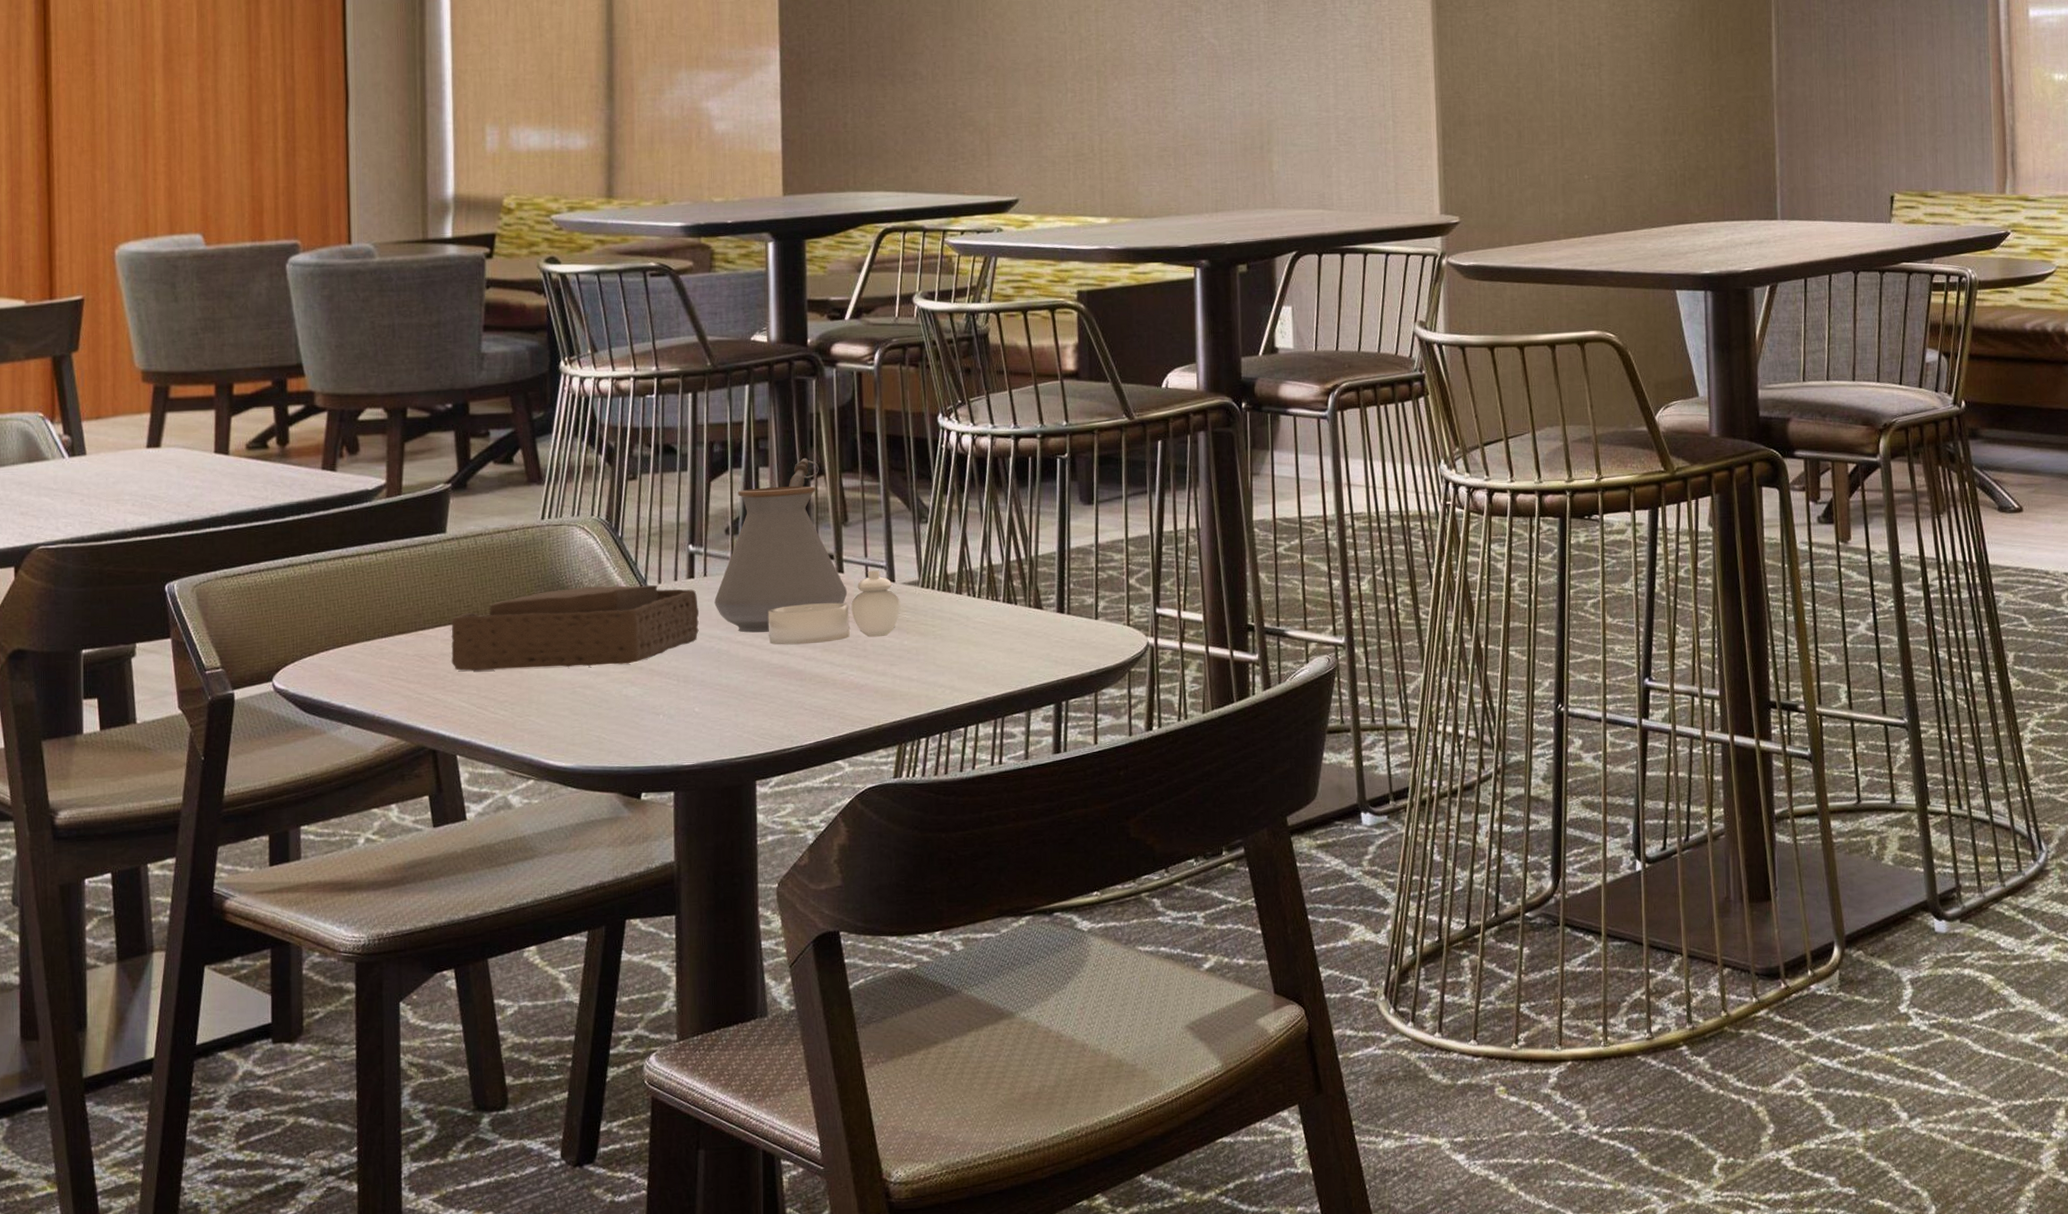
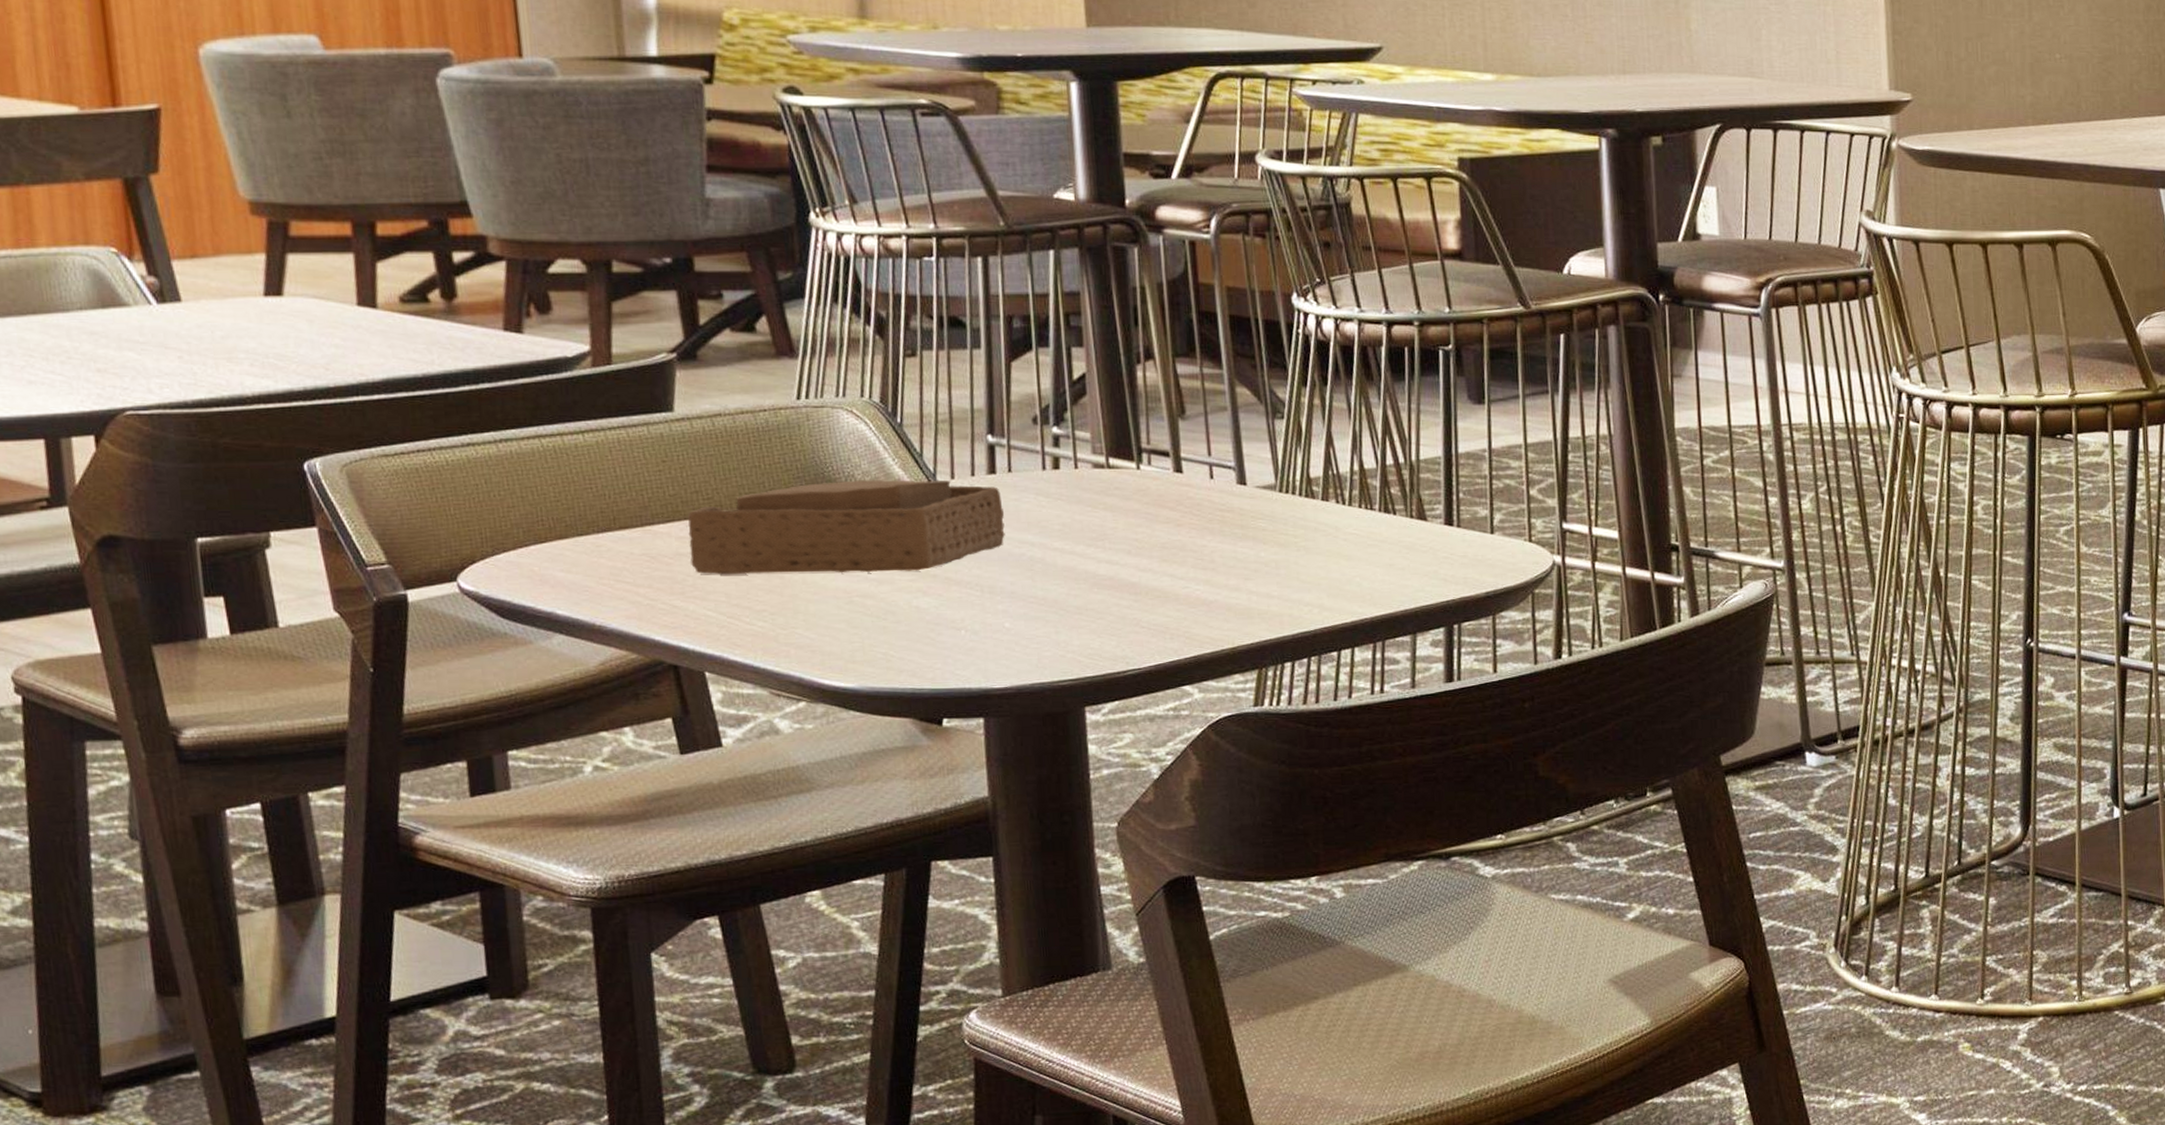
coffee pot: present [714,457,848,633] -> none [1023,338,1189,539]
sugar bowl: present [767,570,901,645] -> none [1090,471,1255,554]

